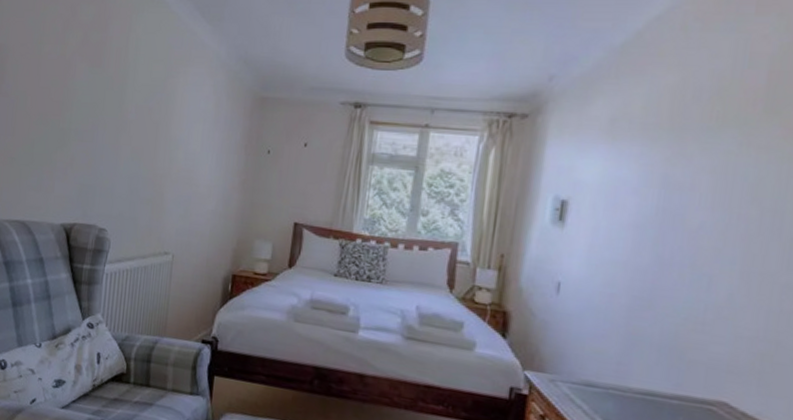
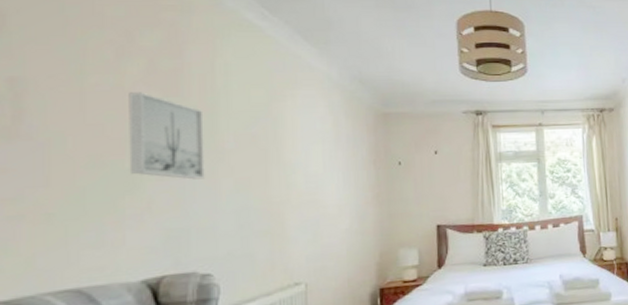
wall art: none [62,61,116,145] -> present [129,92,205,180]

